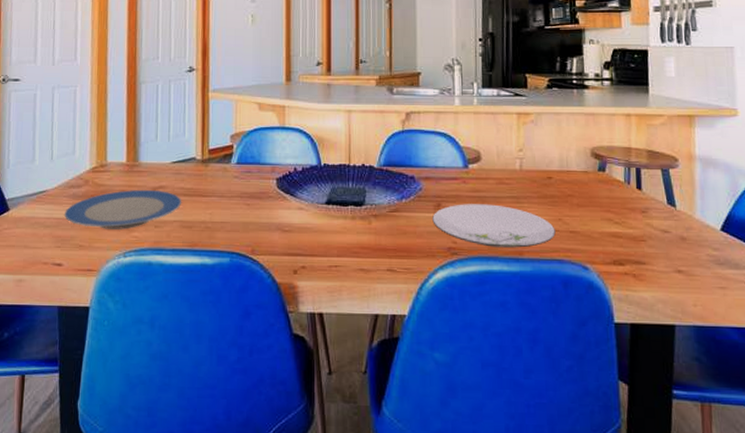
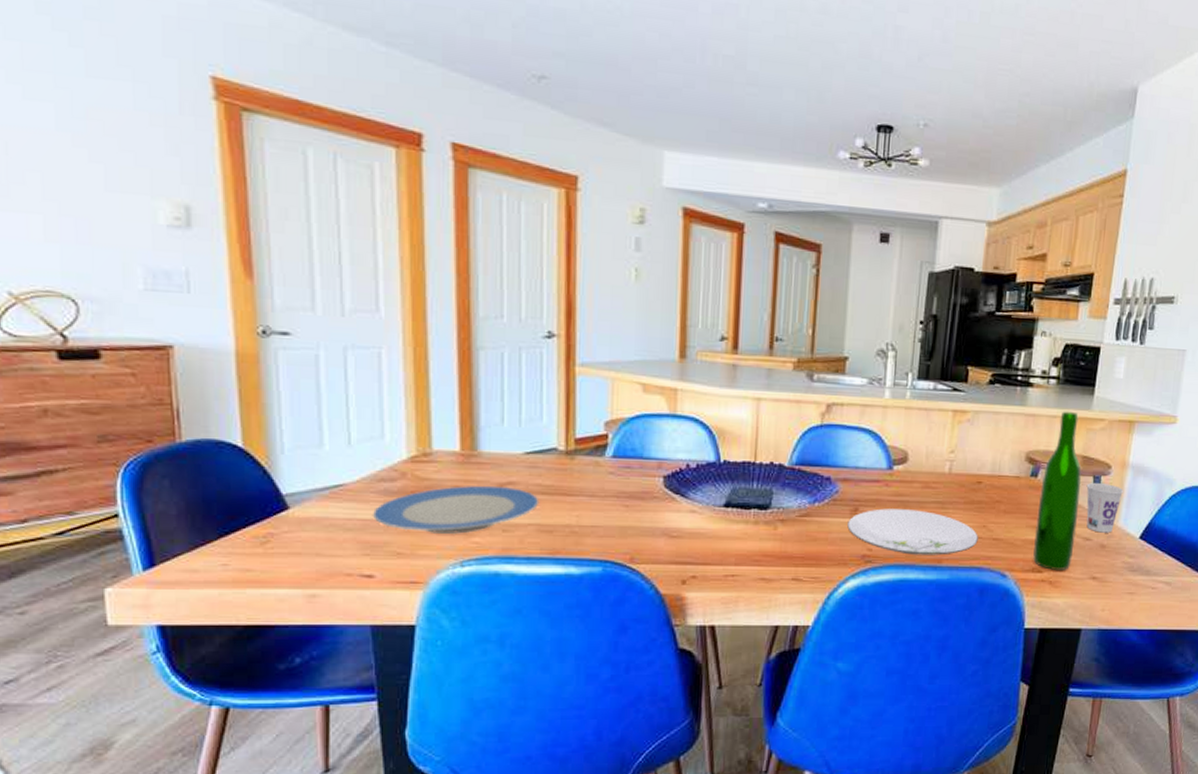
wine bottle: none [610,109,653,263] -> present [1033,411,1081,570]
cup: none [656,175,696,225] -> present [1086,482,1124,533]

